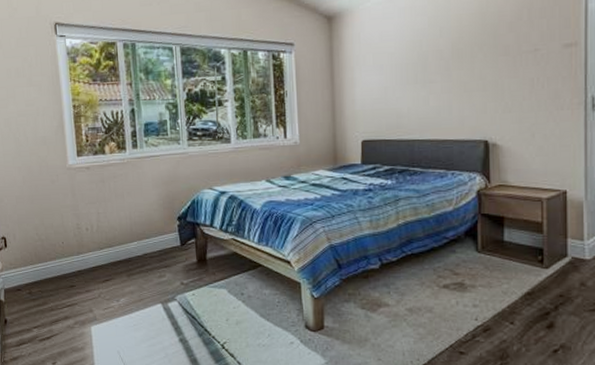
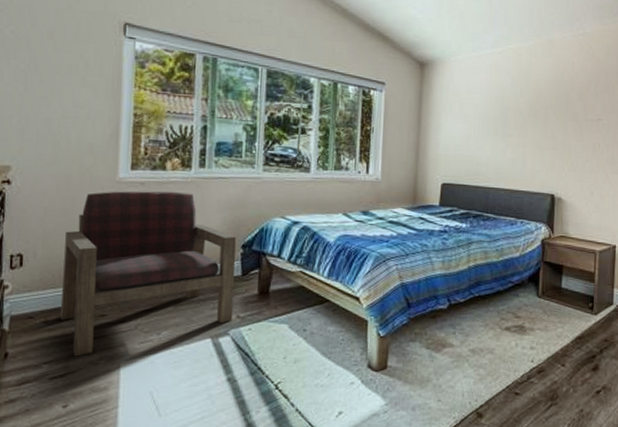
armchair: none [34,172,178,322] -> present [59,191,236,357]

